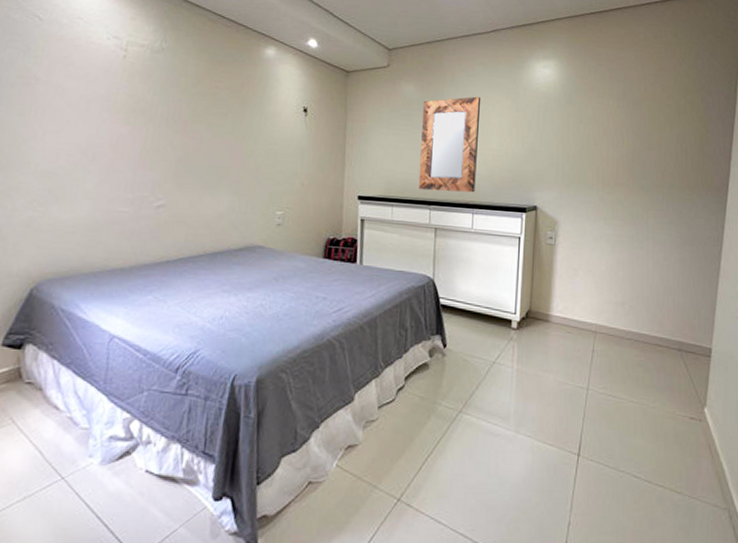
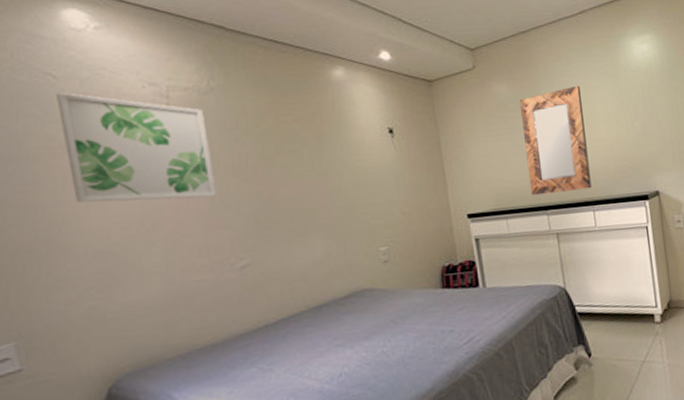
wall art: none [36,33,153,142] -> present [55,92,216,203]

